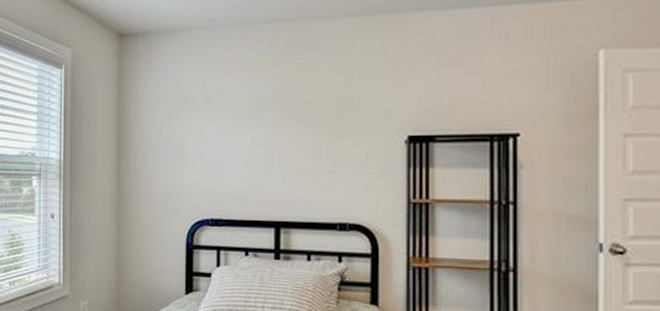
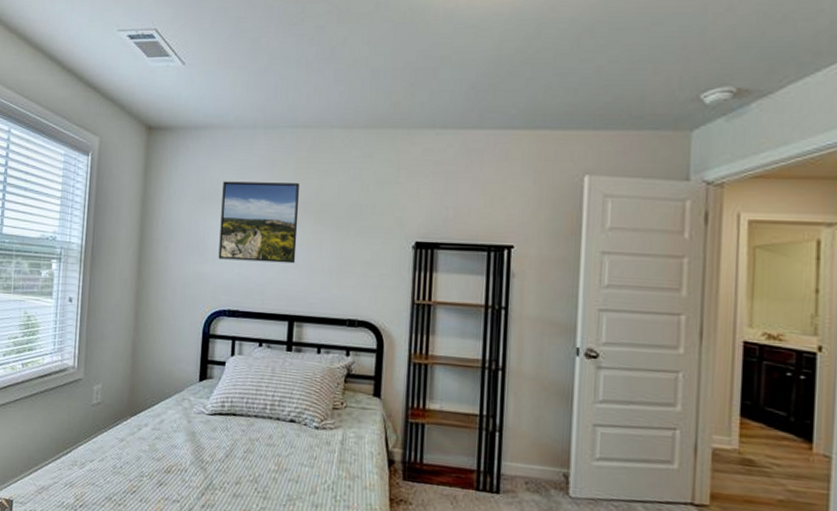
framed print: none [198,81,280,167] -> present [218,181,300,264]

